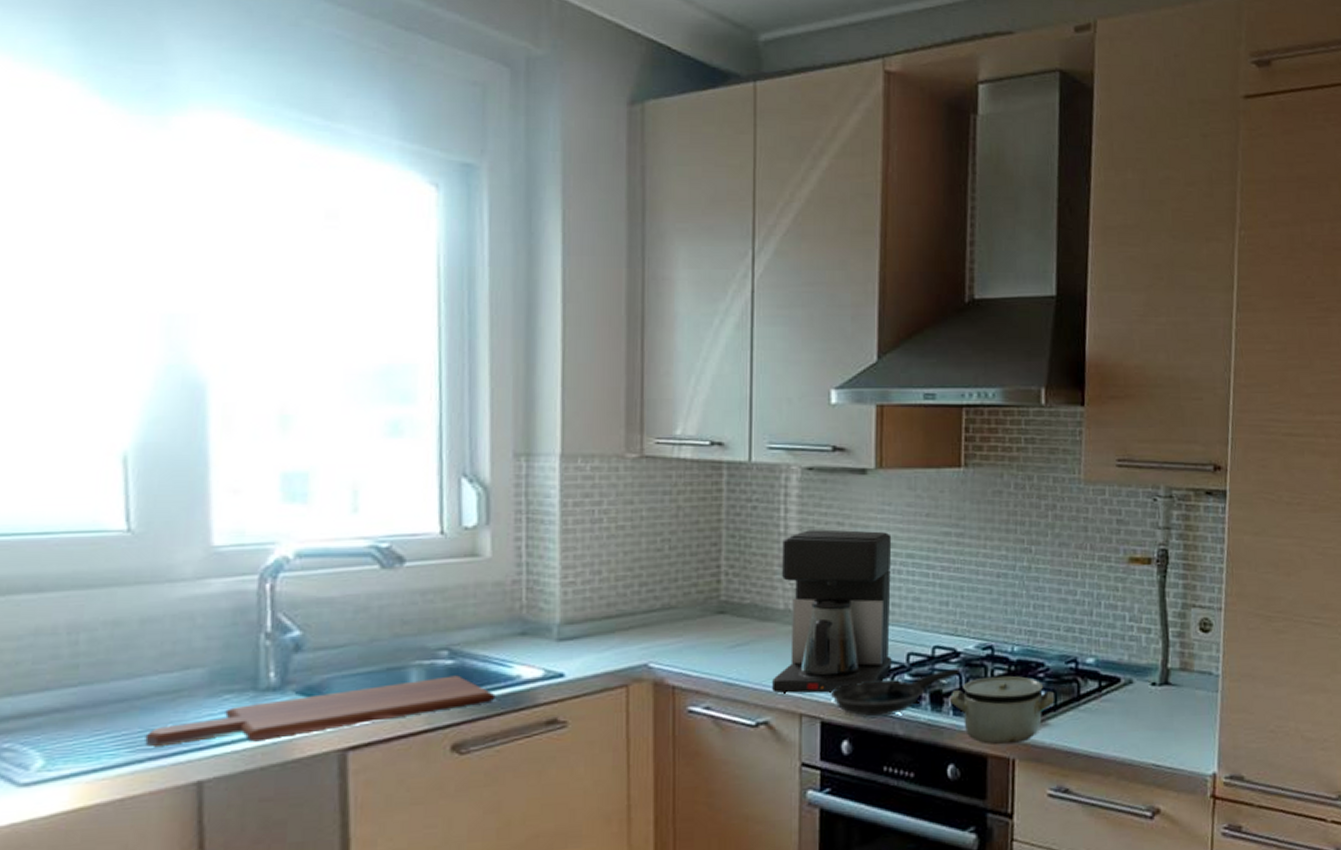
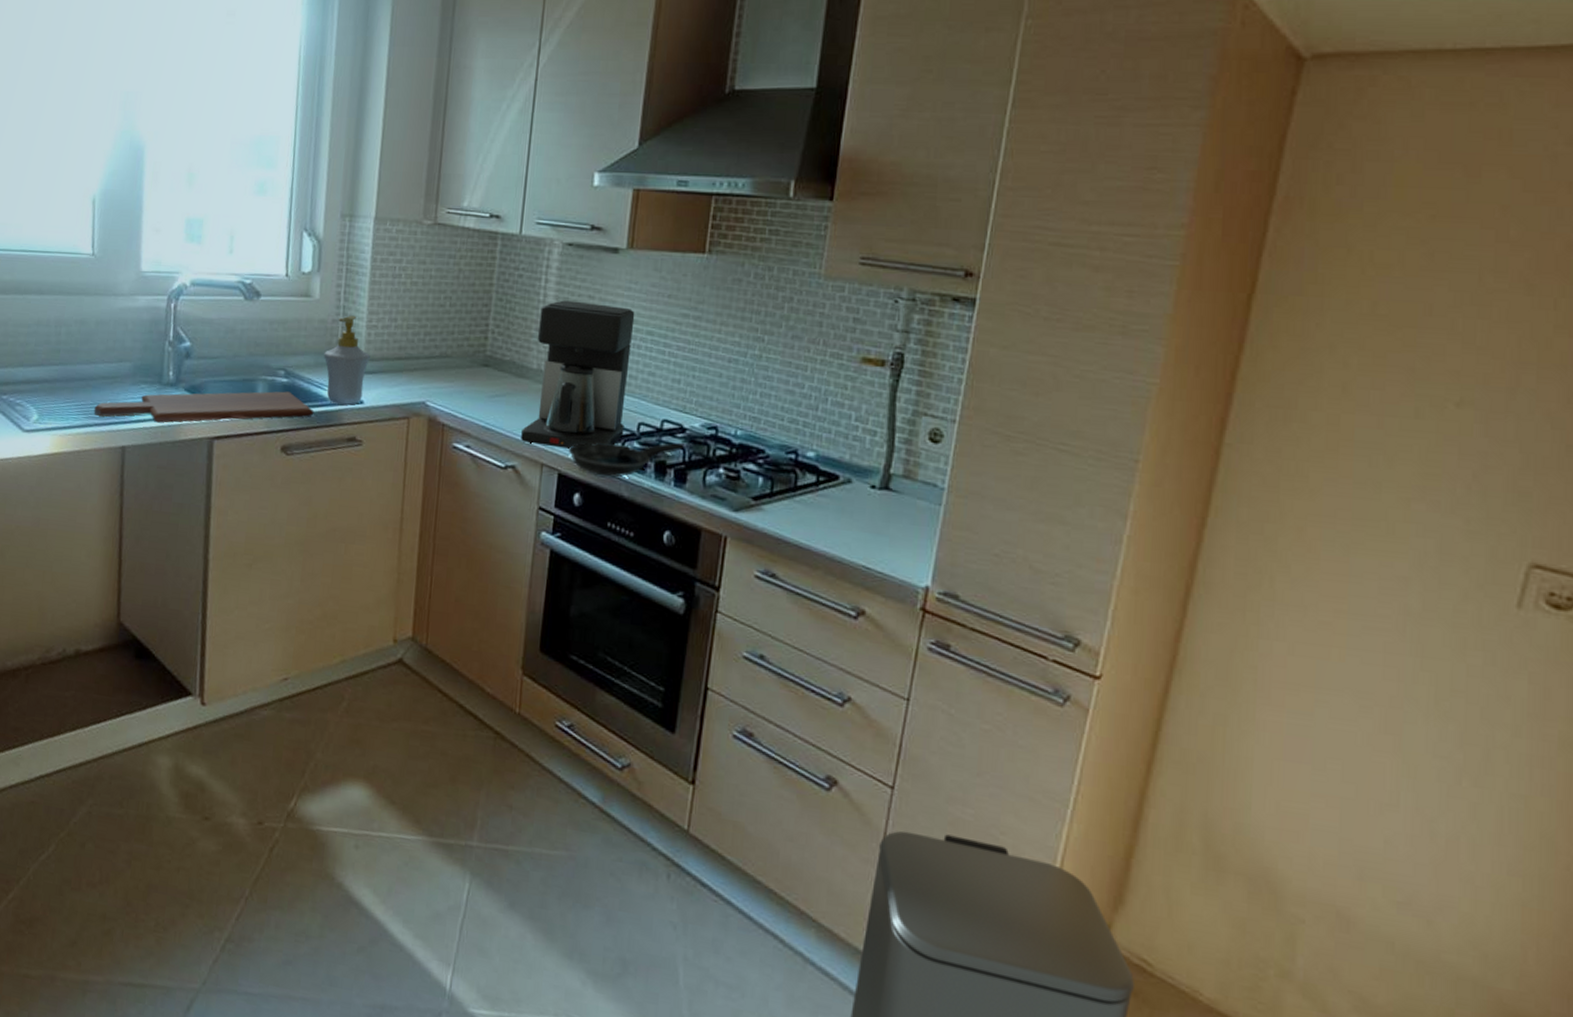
soap bottle: none [504,573,569,682] -> present [324,315,370,405]
saucepan: present [949,675,1055,746] -> none [672,455,772,523]

